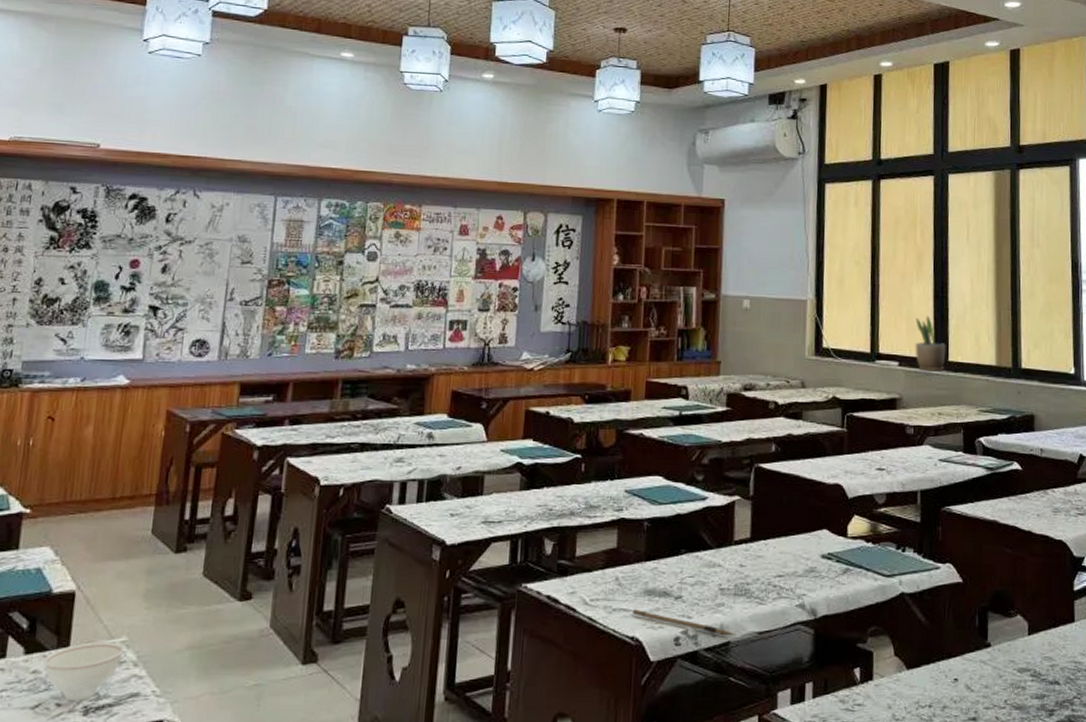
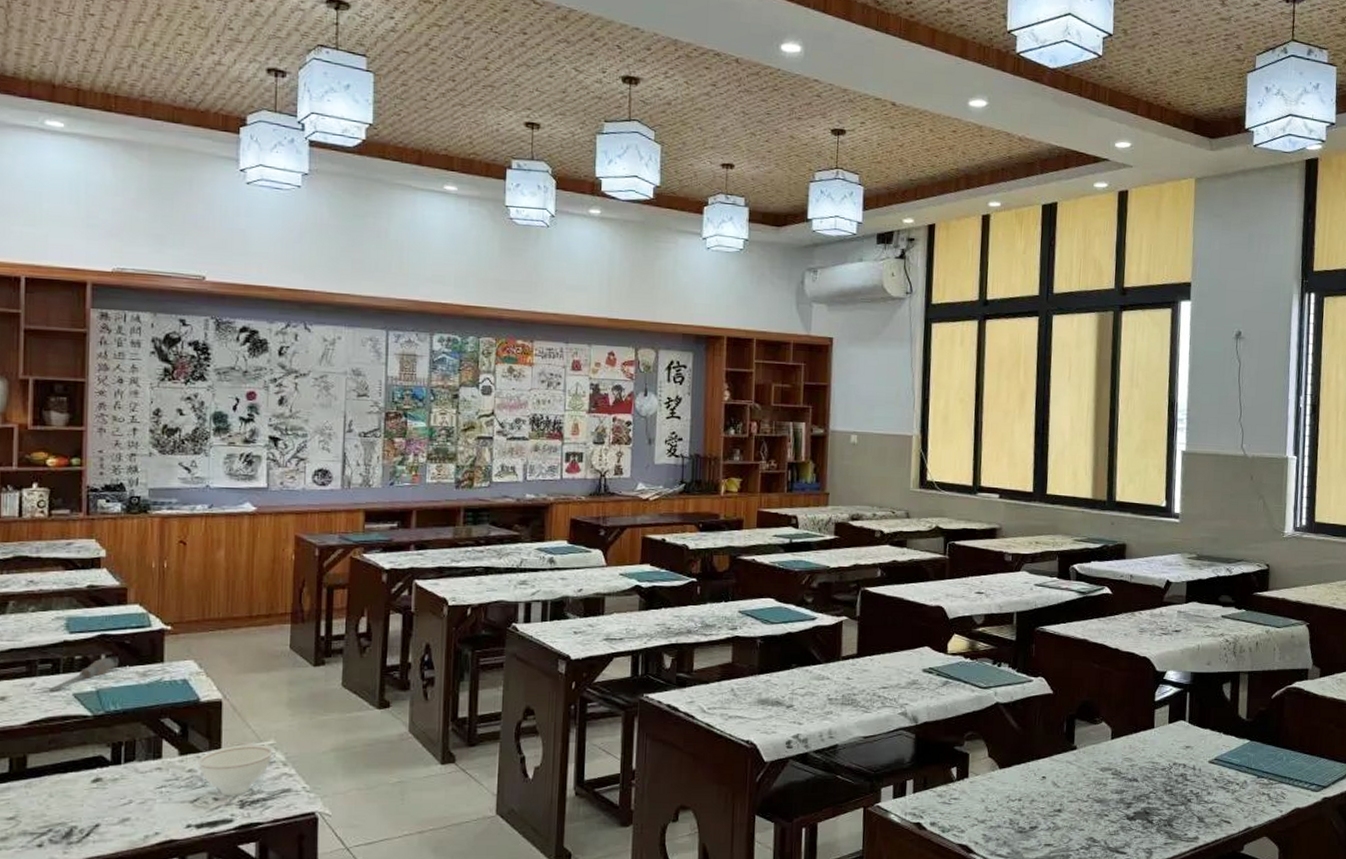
paintbrush: present [633,609,737,636] -> none [748,716,844,740]
potted plant: present [915,315,946,373] -> none [1015,451,1045,505]

